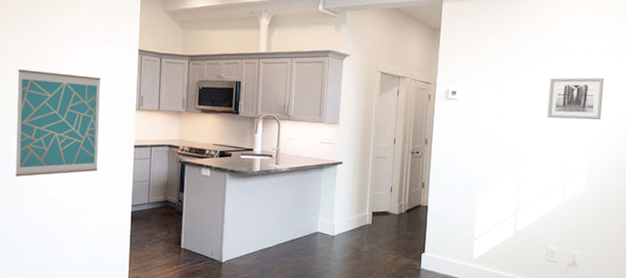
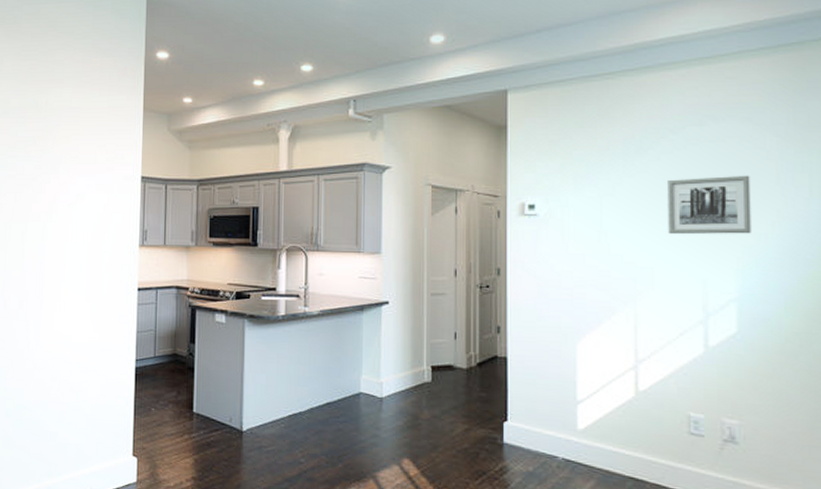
wall art: present [15,69,101,177] -> none [10,206,101,328]

